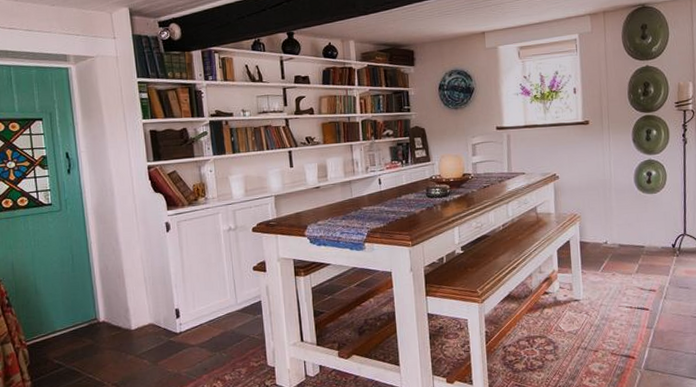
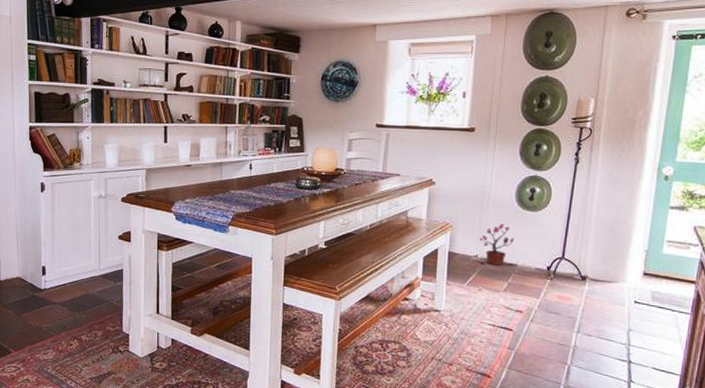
potted plant: none [606,208,641,250] -> present [479,223,514,266]

